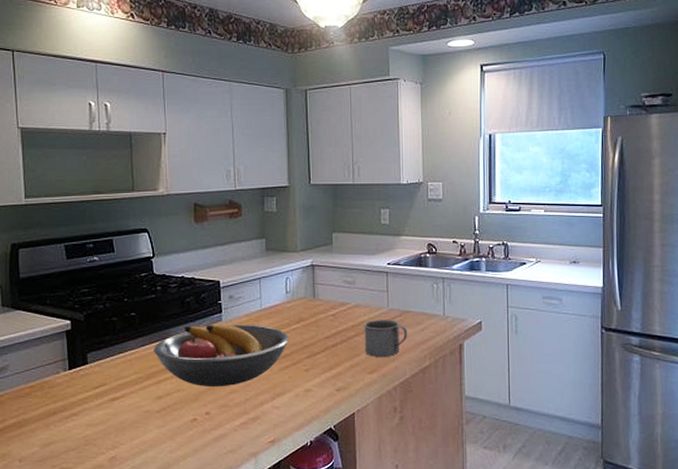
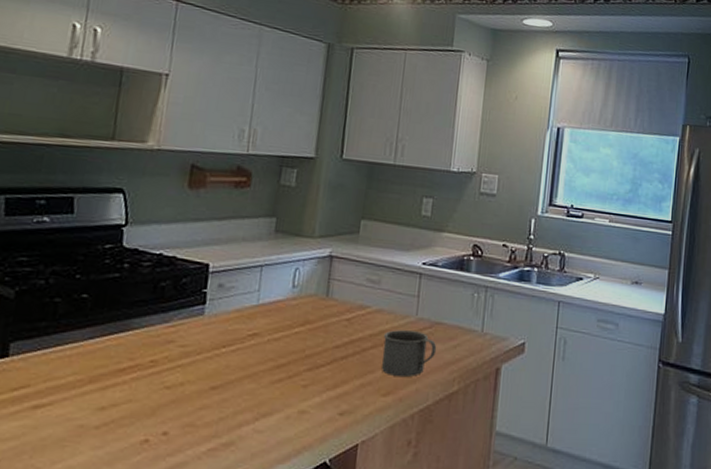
fruit bowl: present [154,324,289,388] -> none [105,316,289,400]

